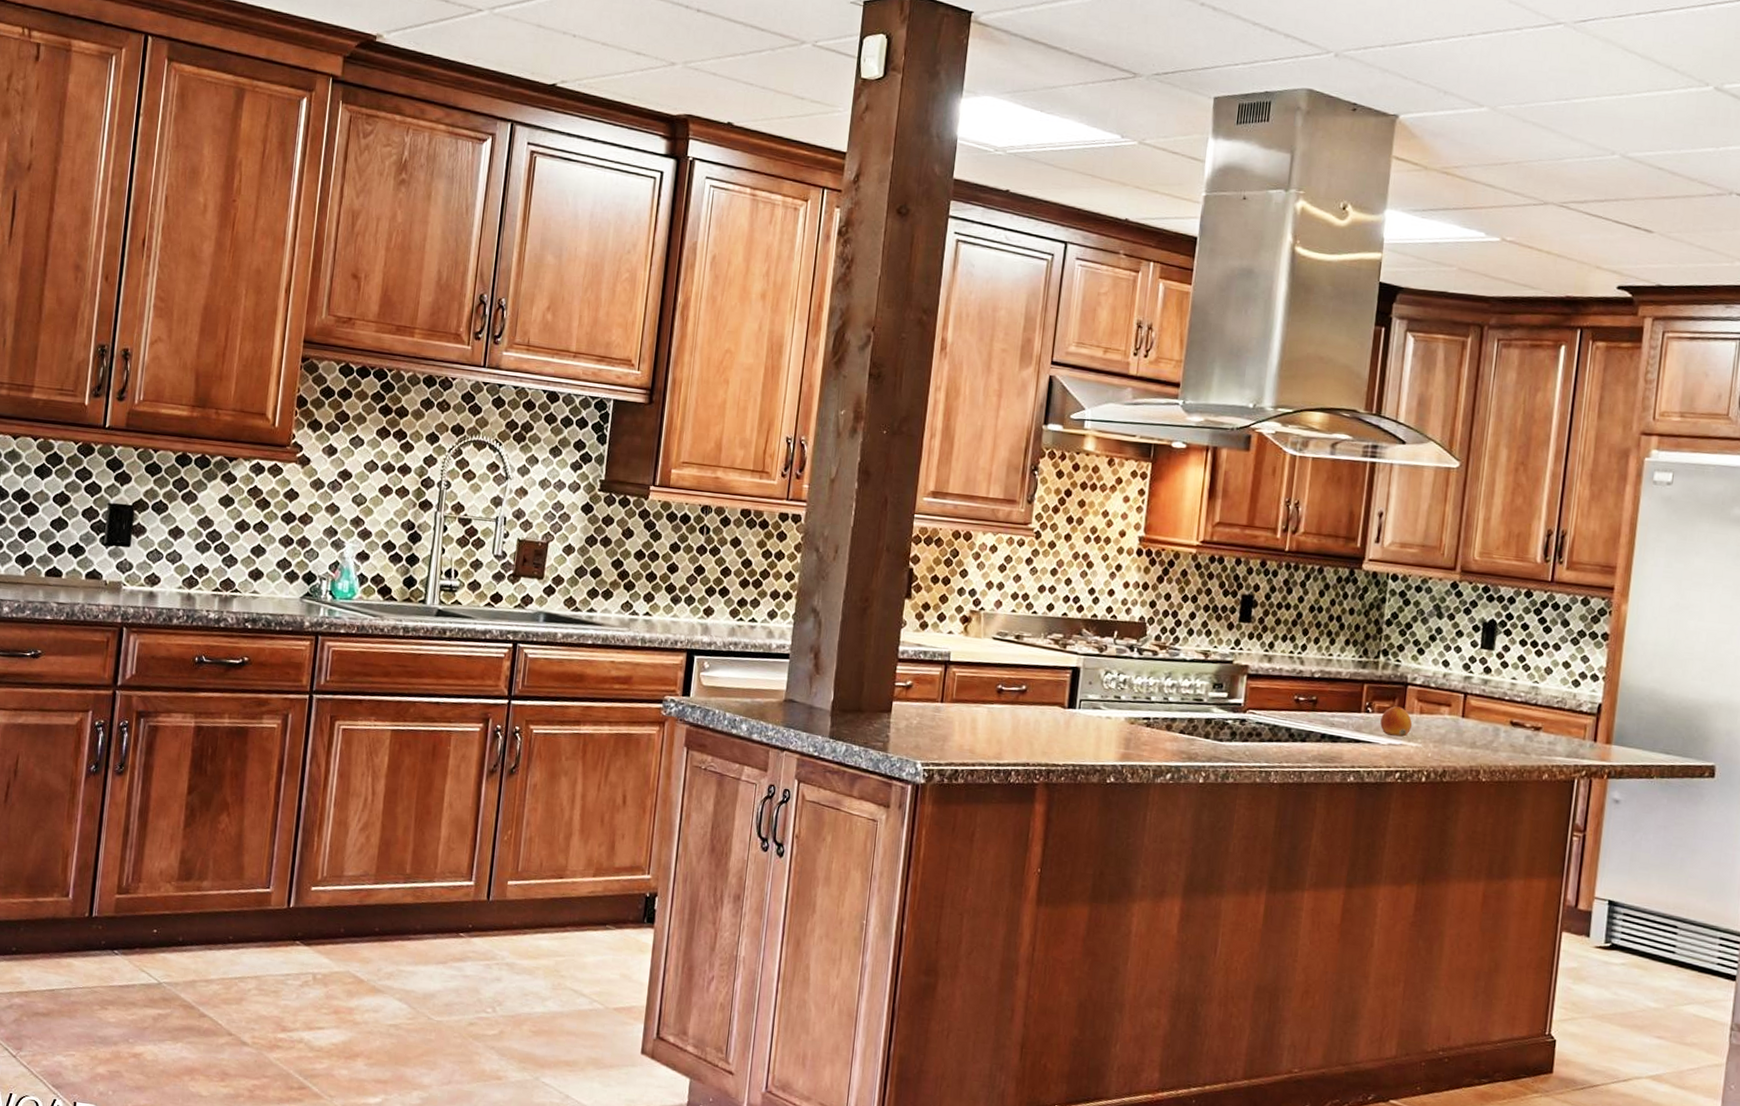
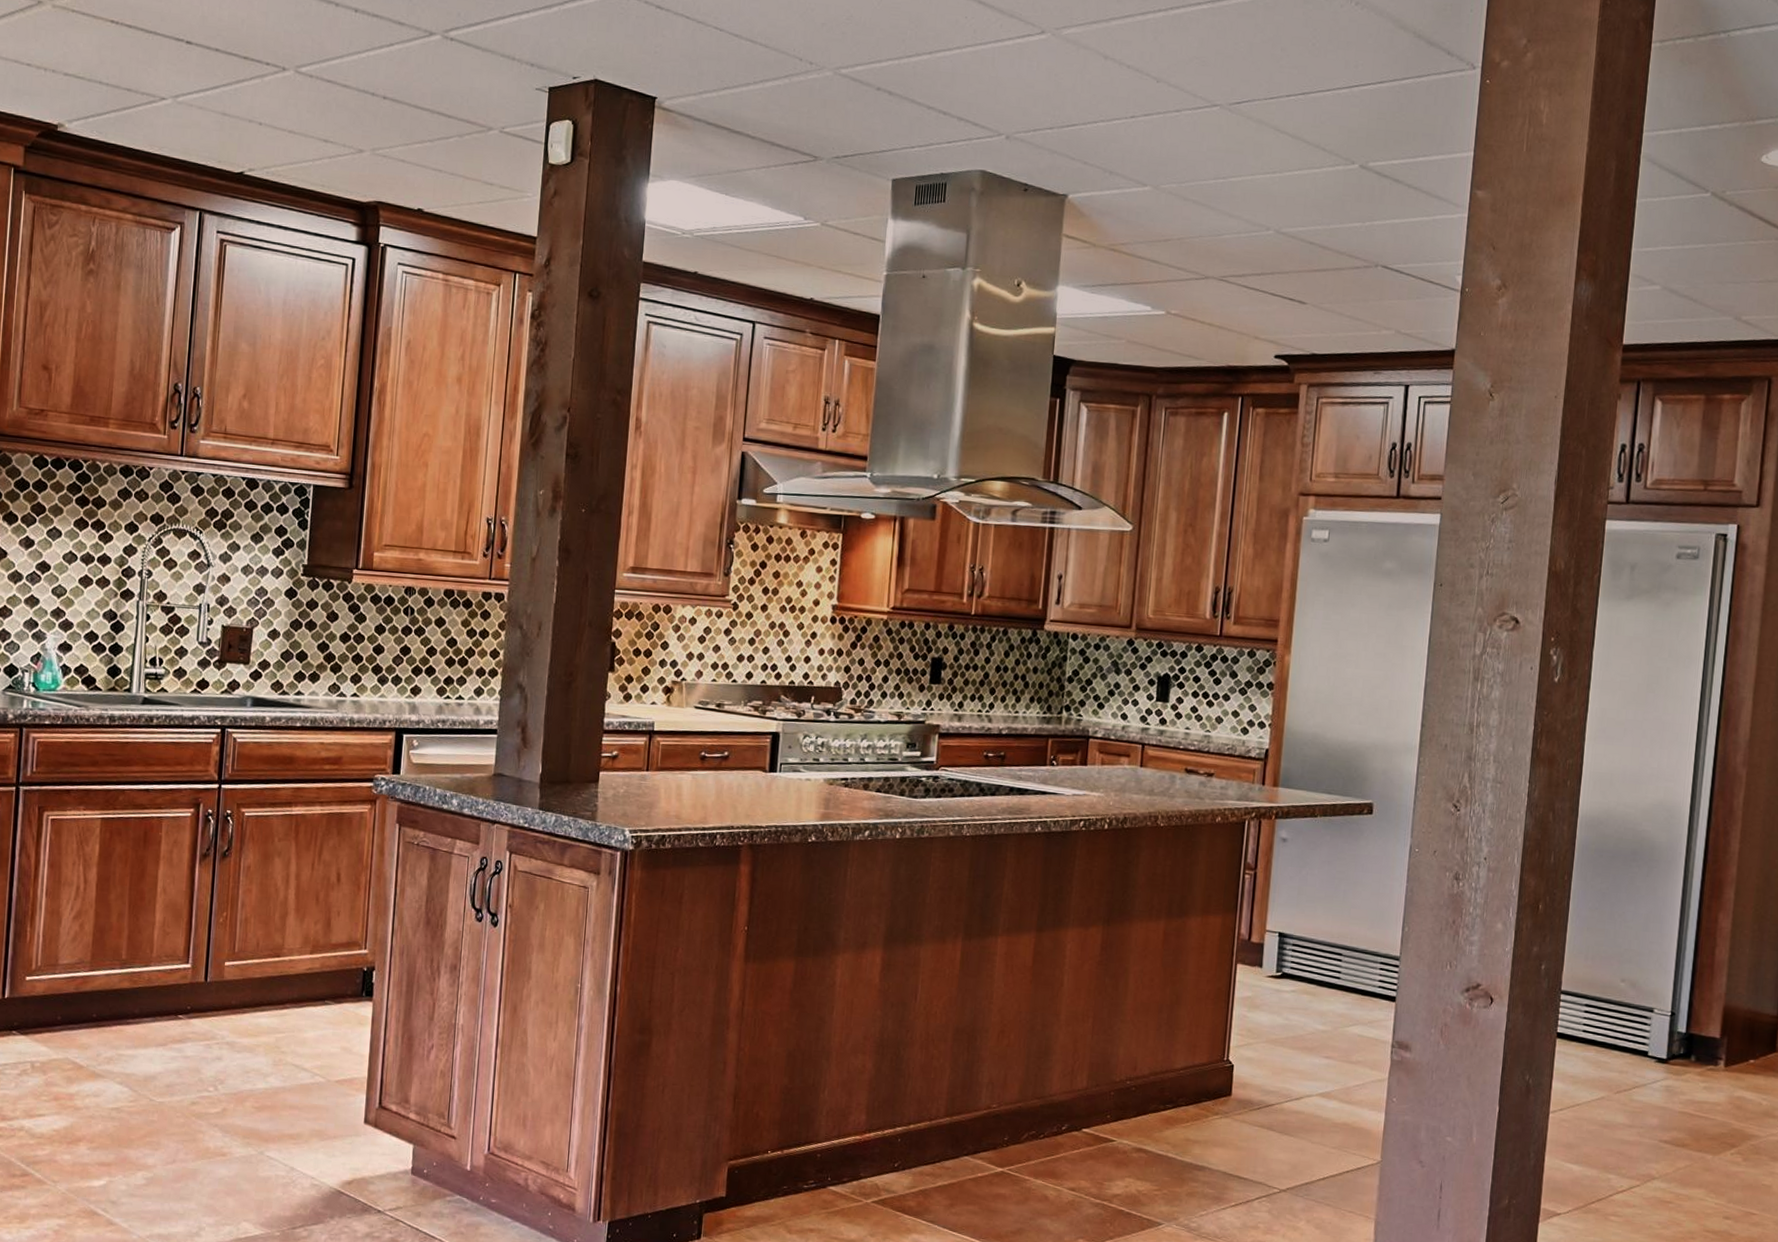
fruit: present [1380,706,1413,737] -> none [1064,759,1095,788]

